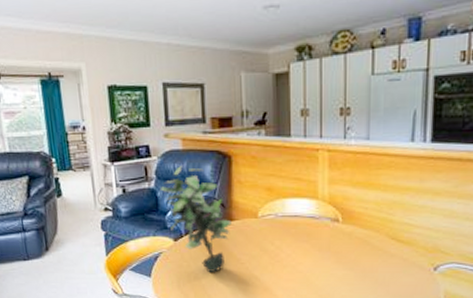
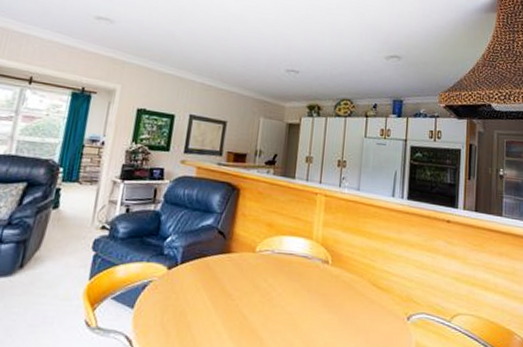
potted plant: present [161,166,232,272] -> none [166,192,230,308]

